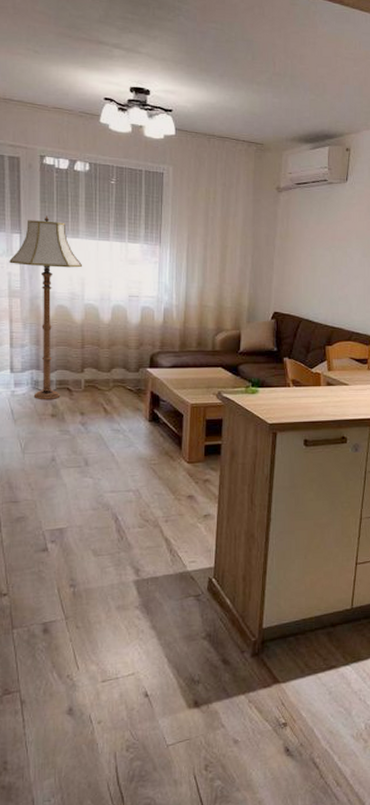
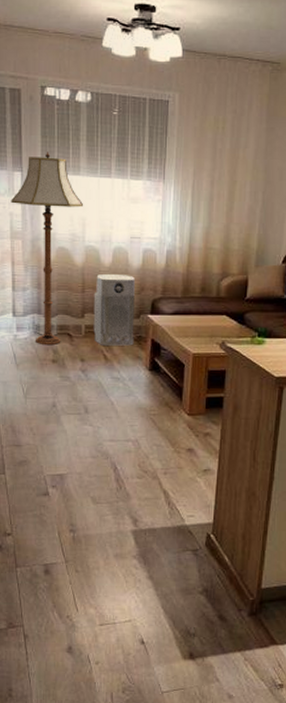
air purifier: none [93,330,134,399] -> present [93,273,135,346]

